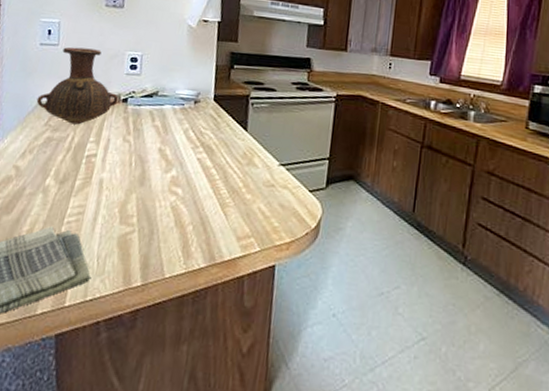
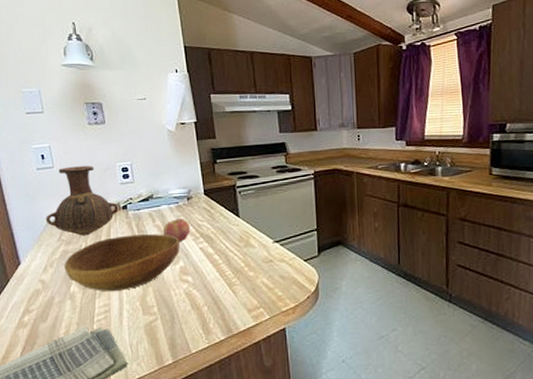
bowl: none [44,131,177,193] -> present [65,234,179,292]
apple: none [160,122,192,148] -> present [163,219,190,242]

